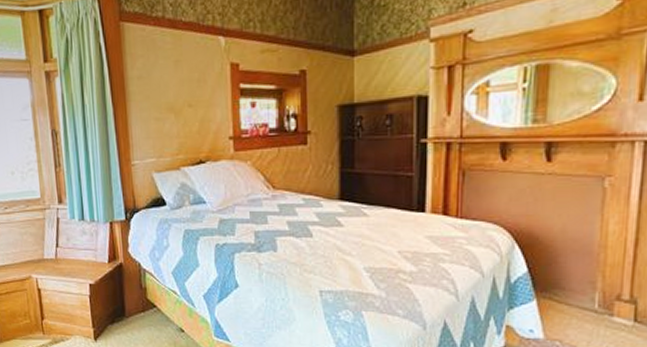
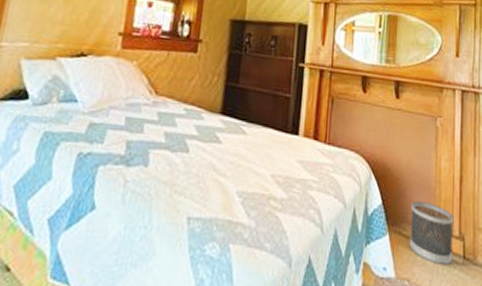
wastebasket: none [562,268,624,328] -> present [409,201,454,266]

